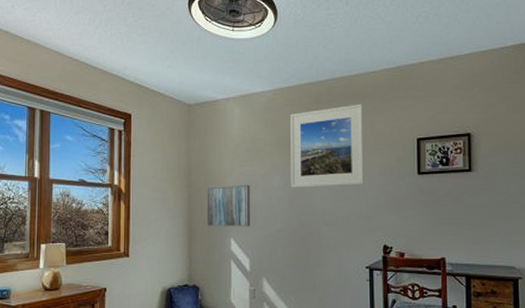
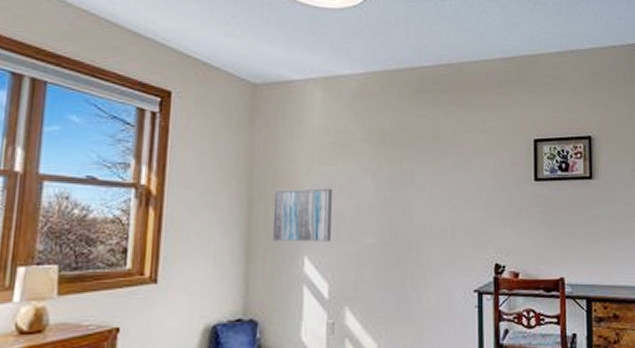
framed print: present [290,104,364,188] -> none [385,96,473,193]

